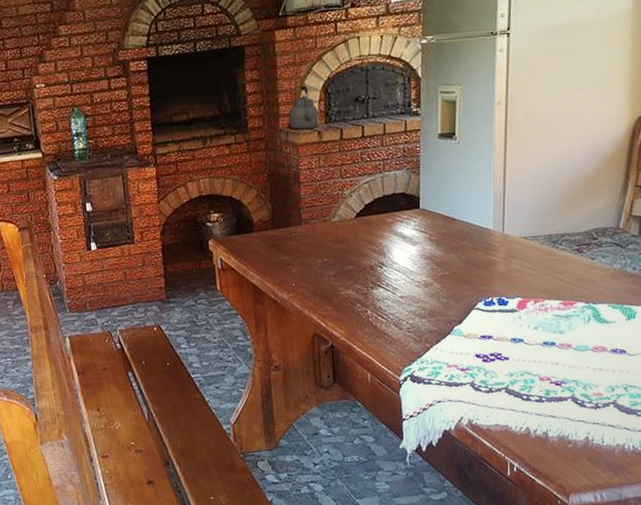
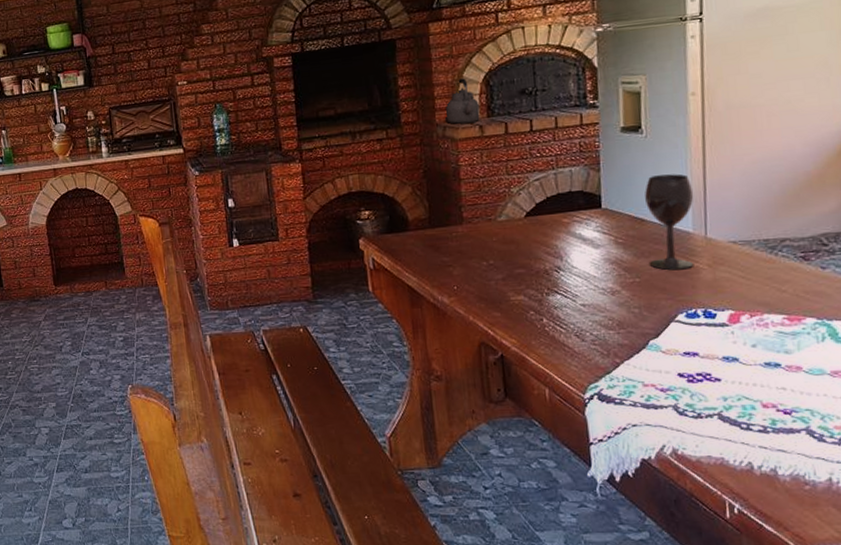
wine glass: none [456,176,495,264] -> present [645,173,694,270]

